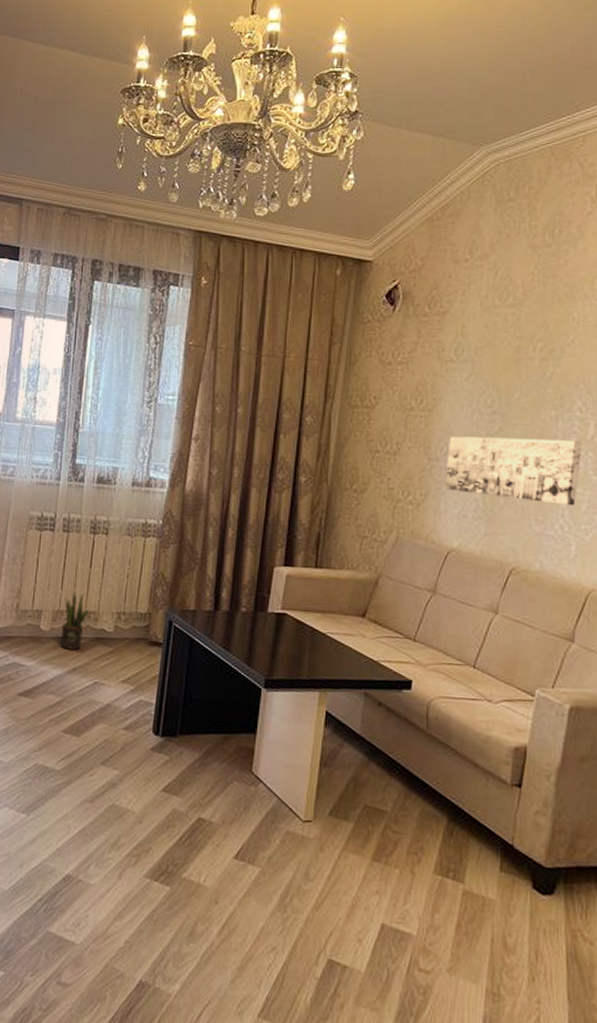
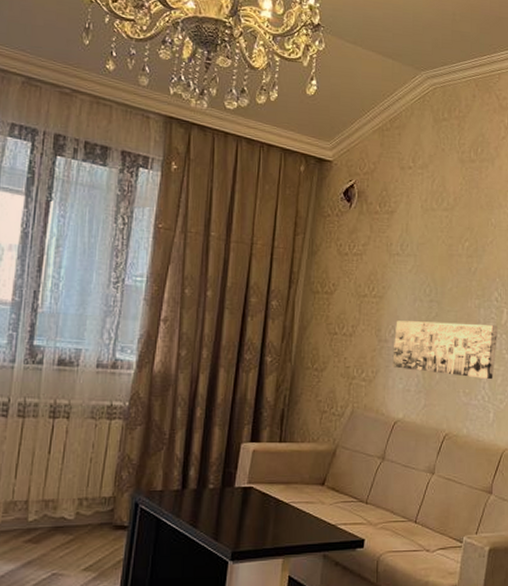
potted plant: present [60,593,89,650] -> none [13,481,47,542]

